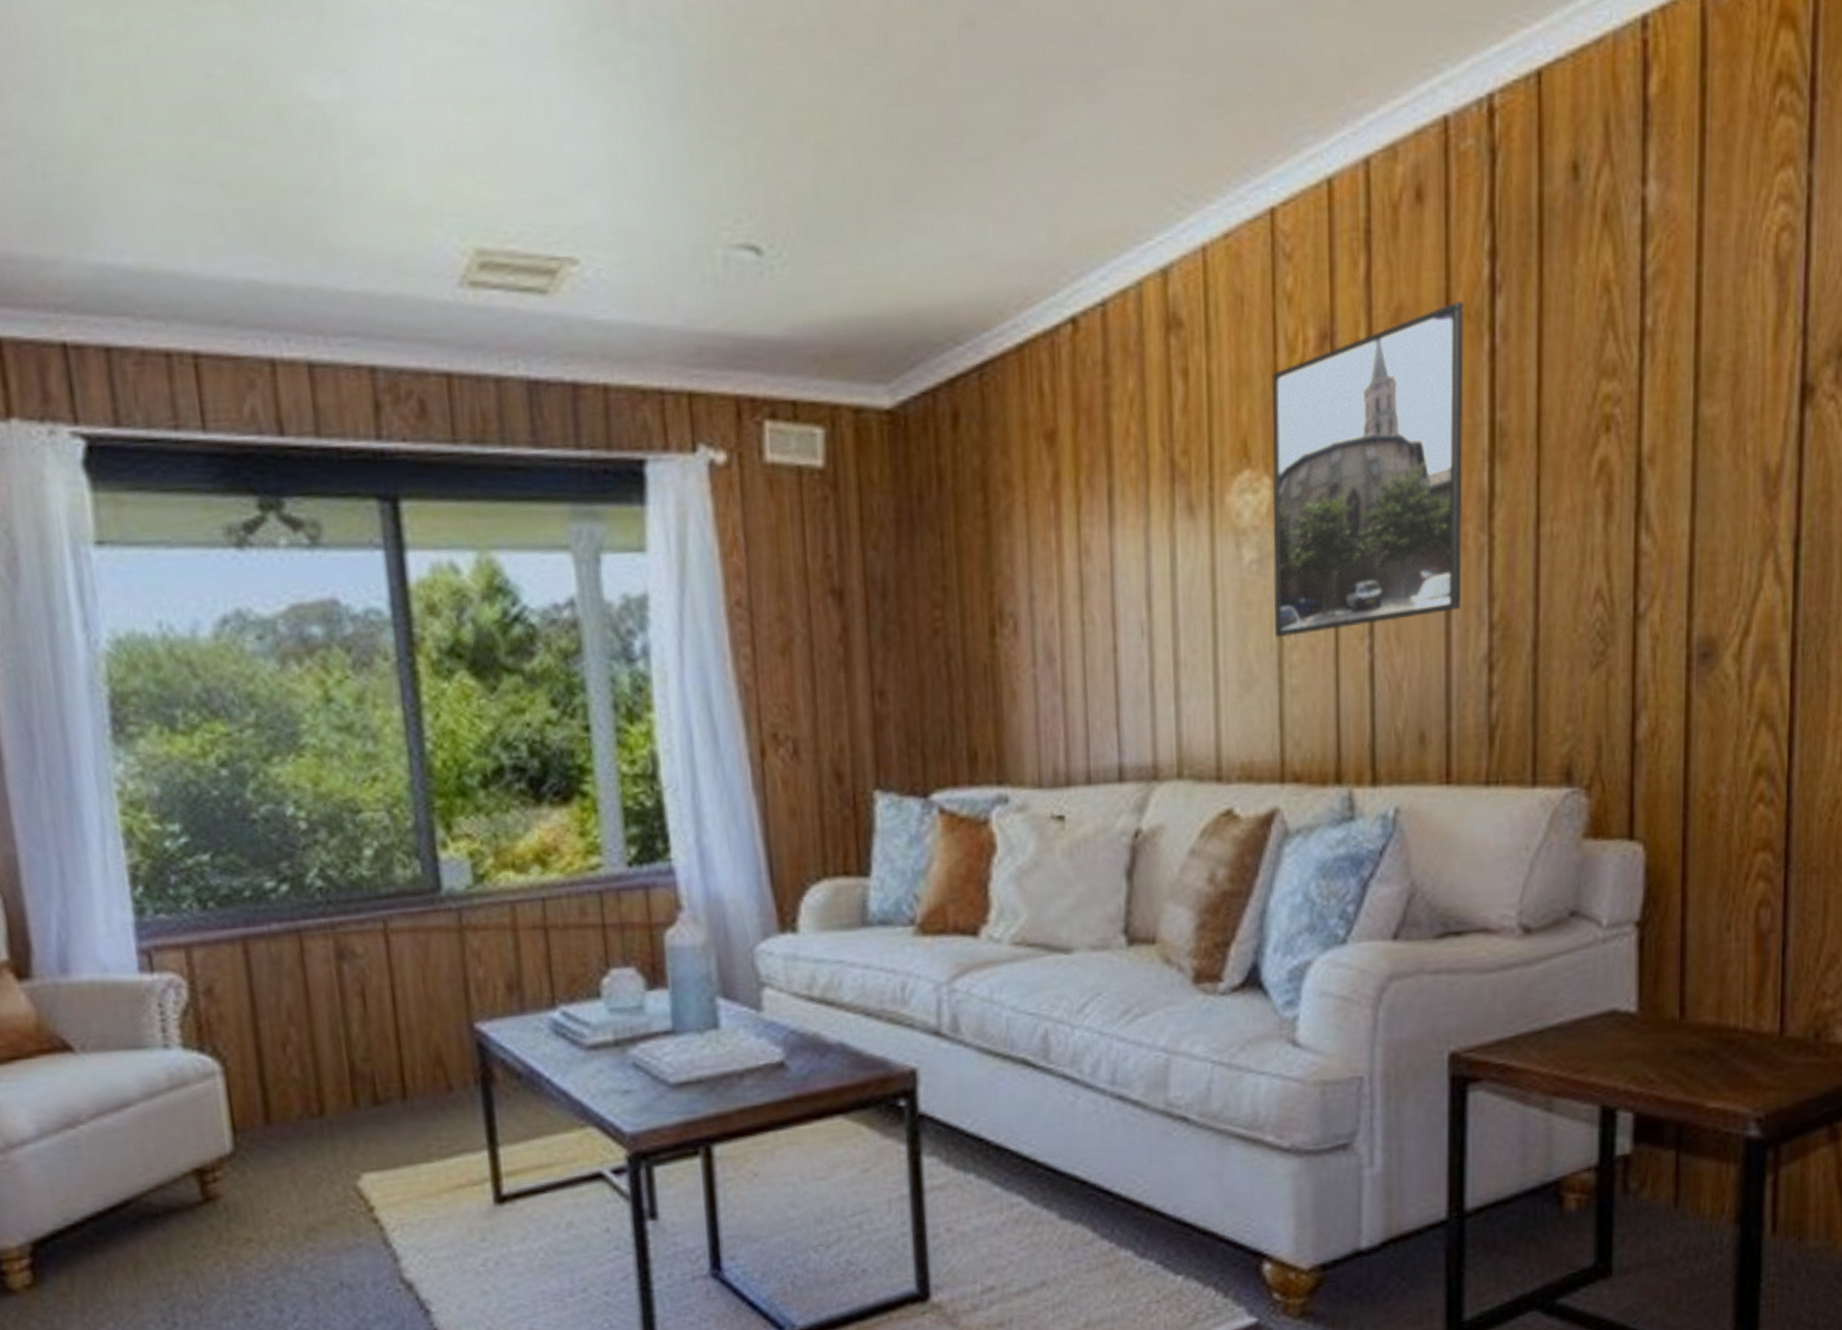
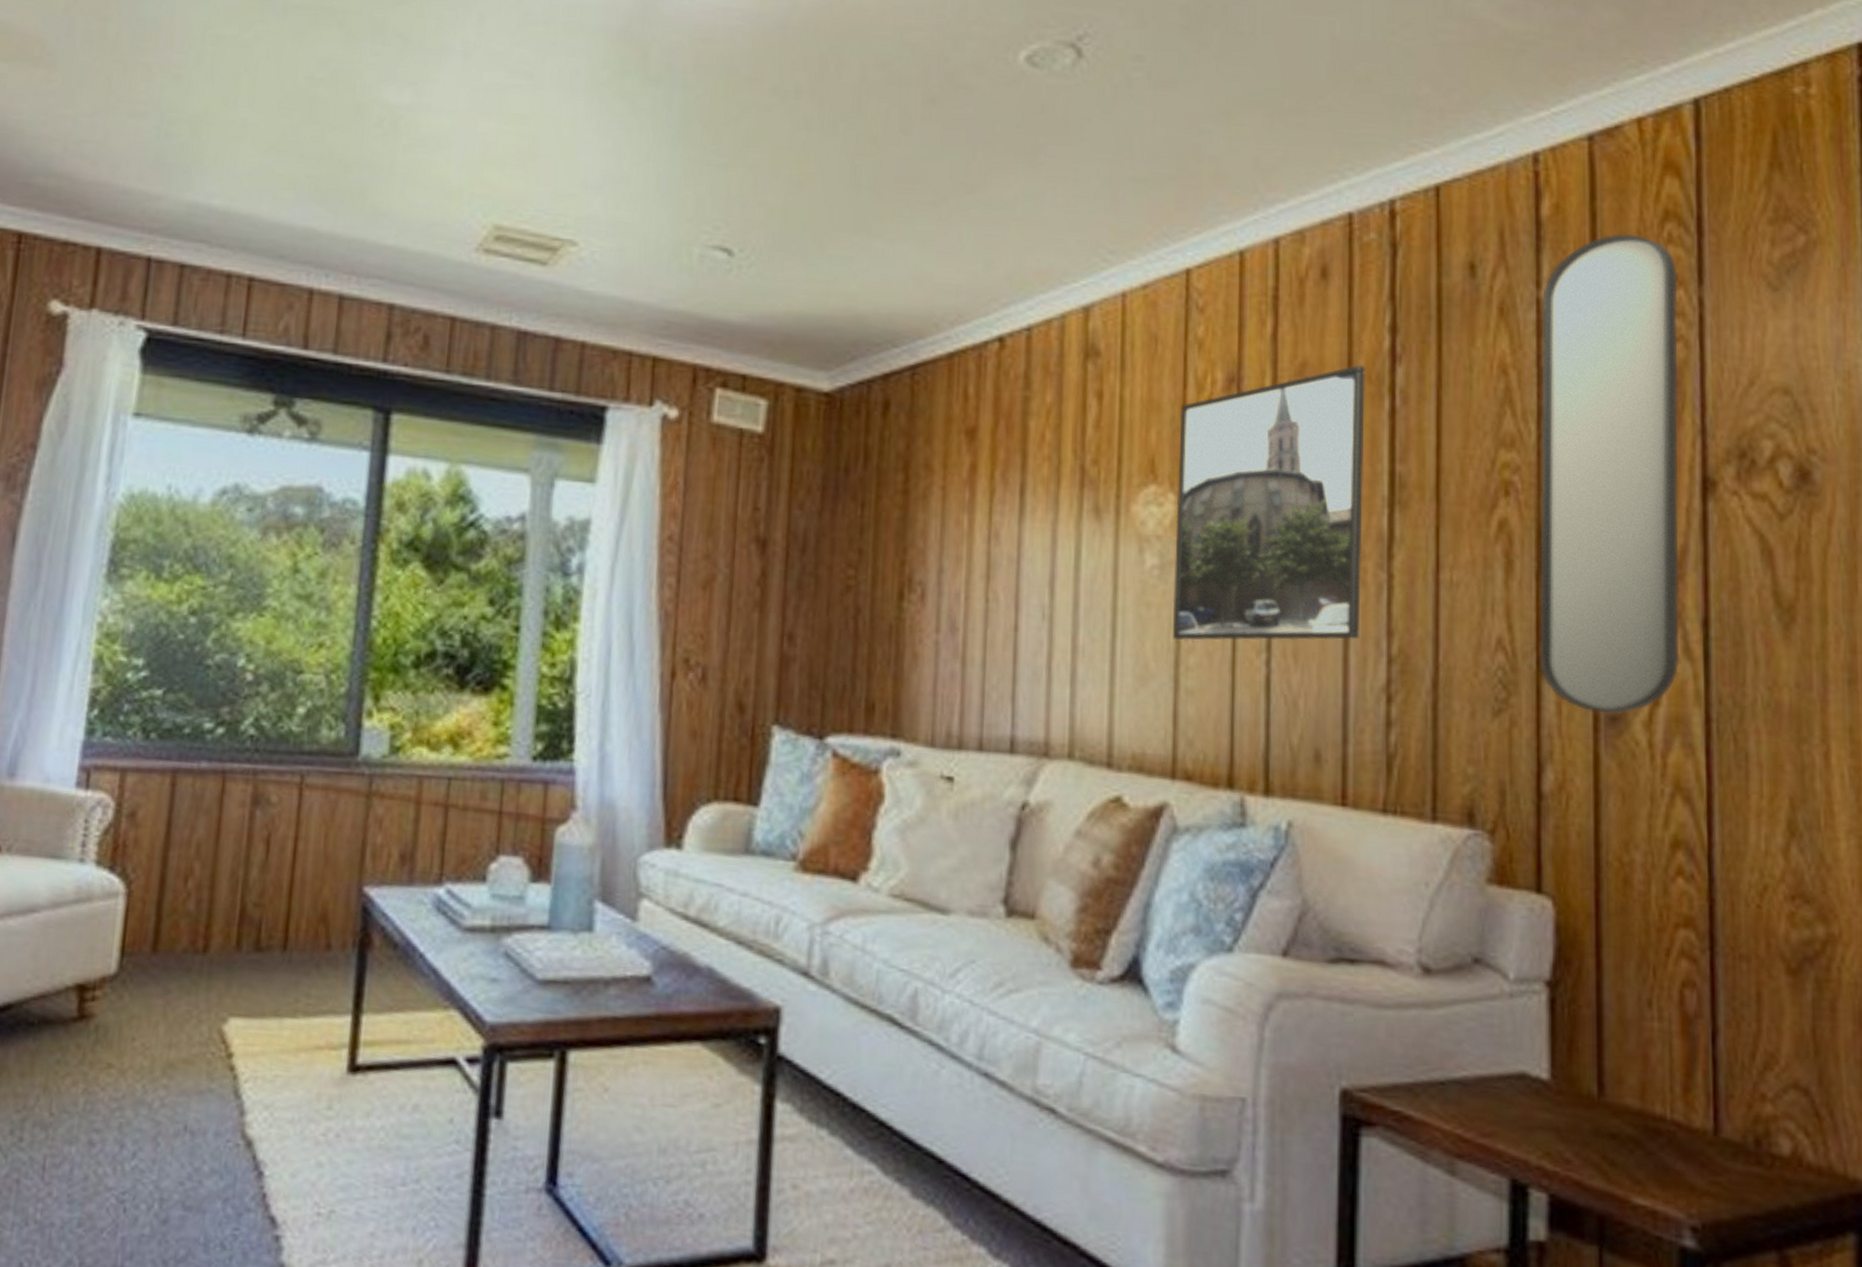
home mirror: none [1636,106,1788,652] -> present [1539,233,1680,715]

